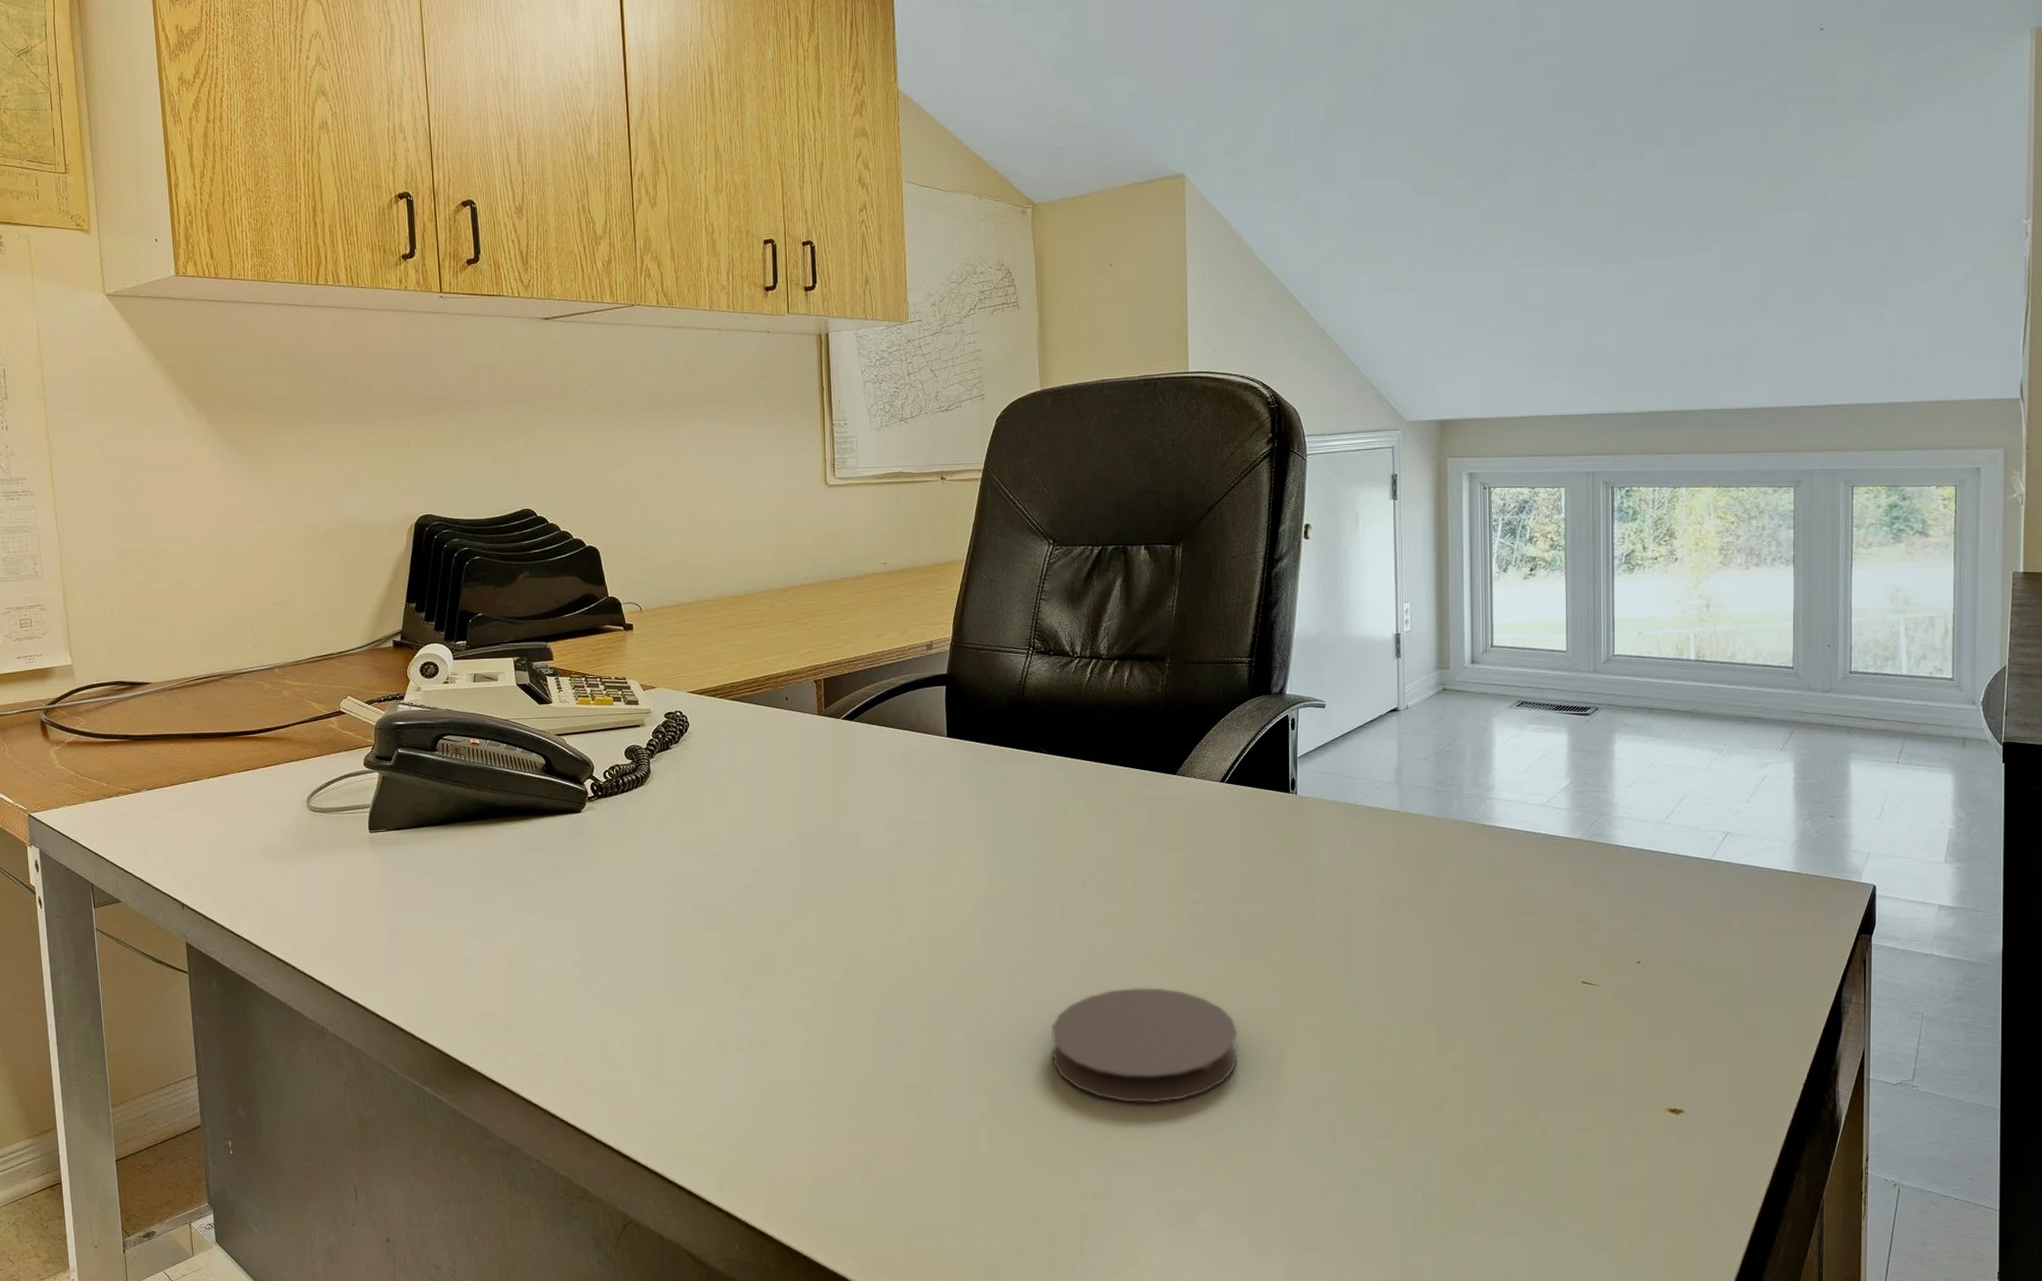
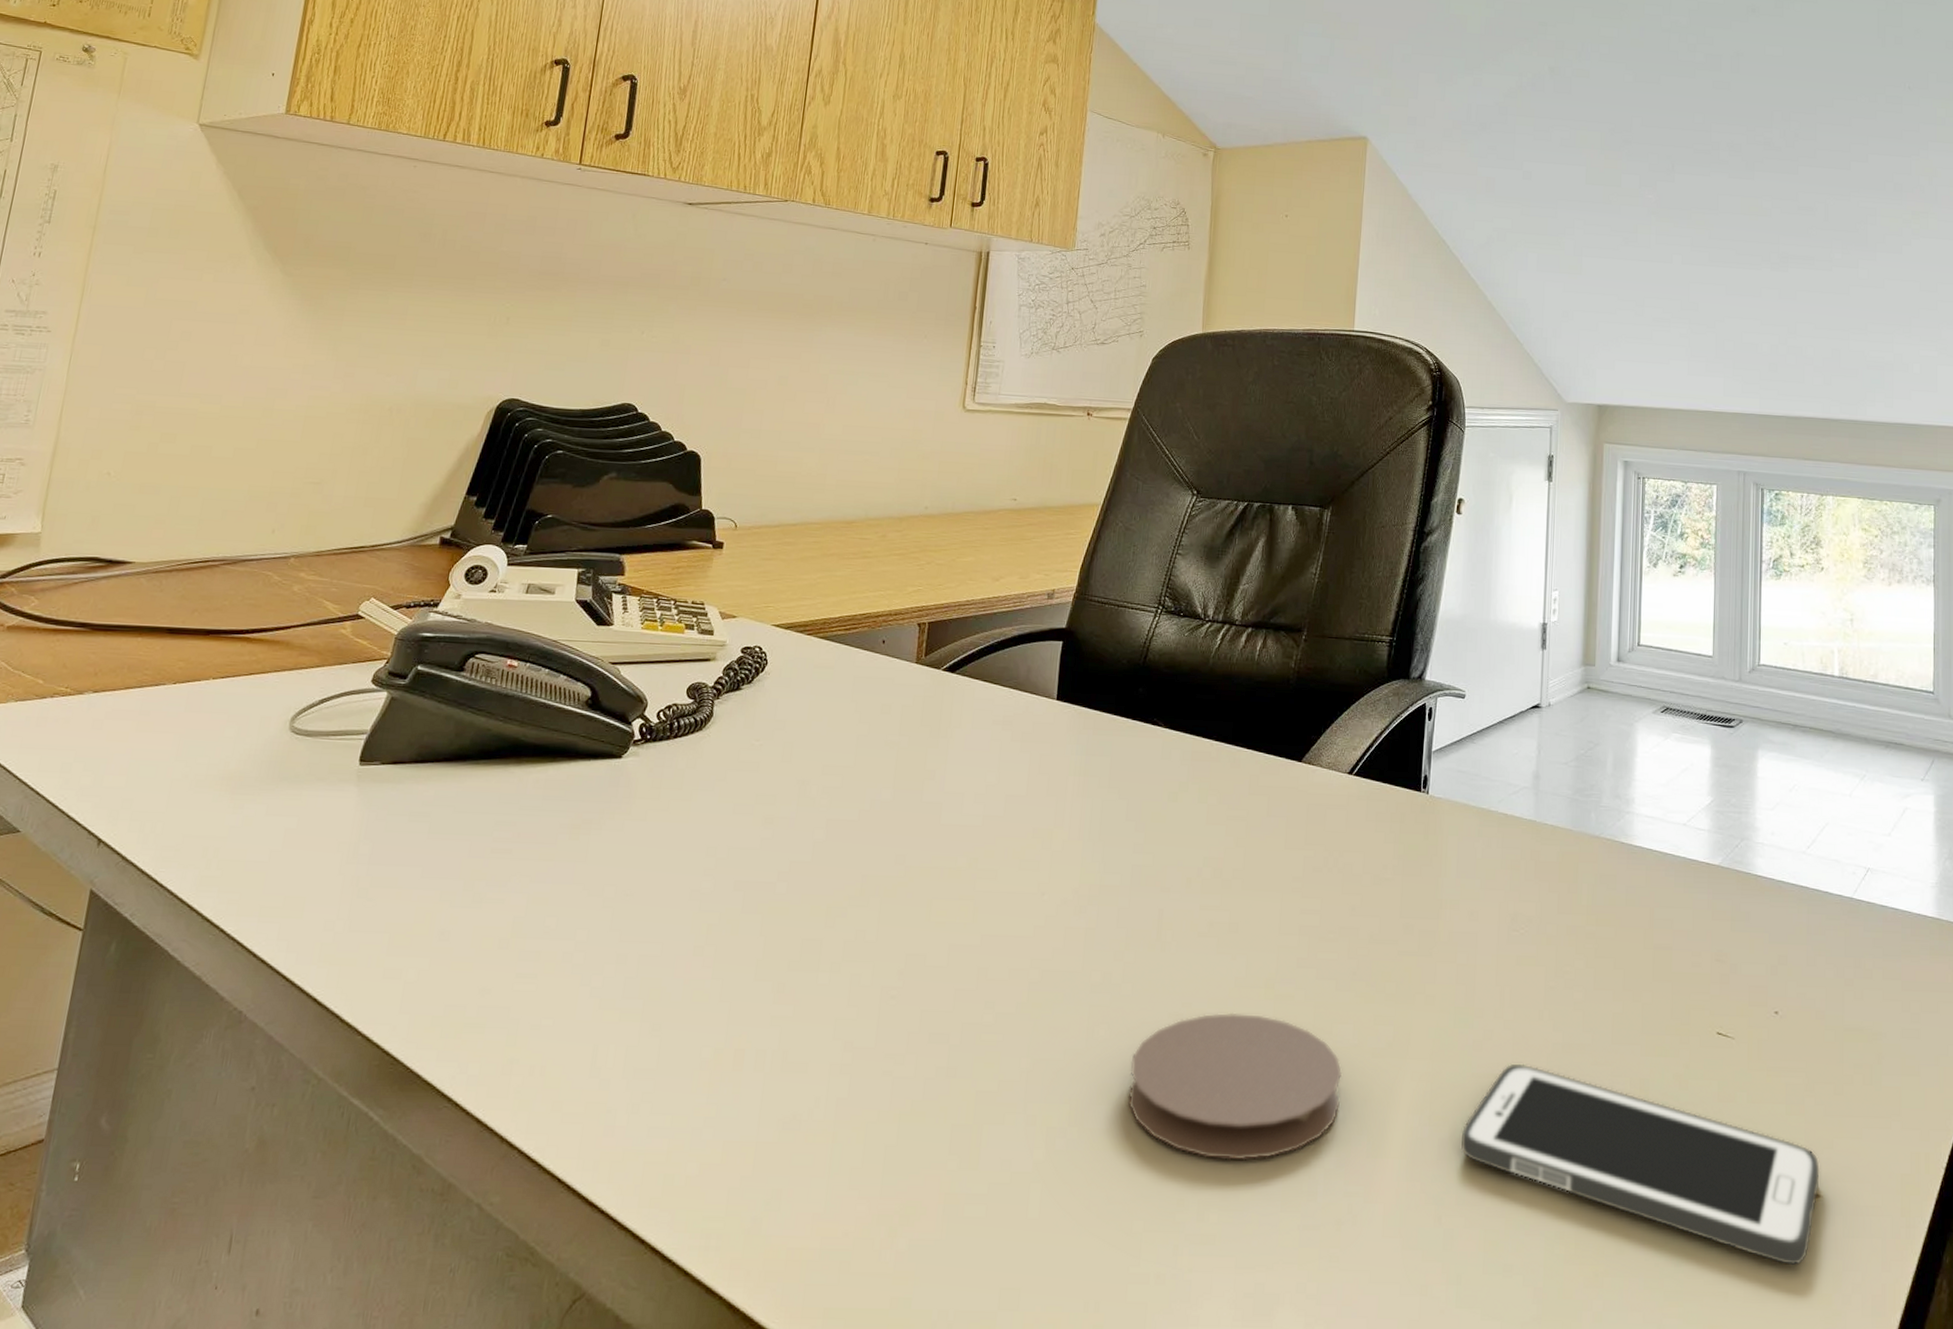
cell phone: none [1348,1016,1683,1168] -> present [1461,1063,1820,1266]

